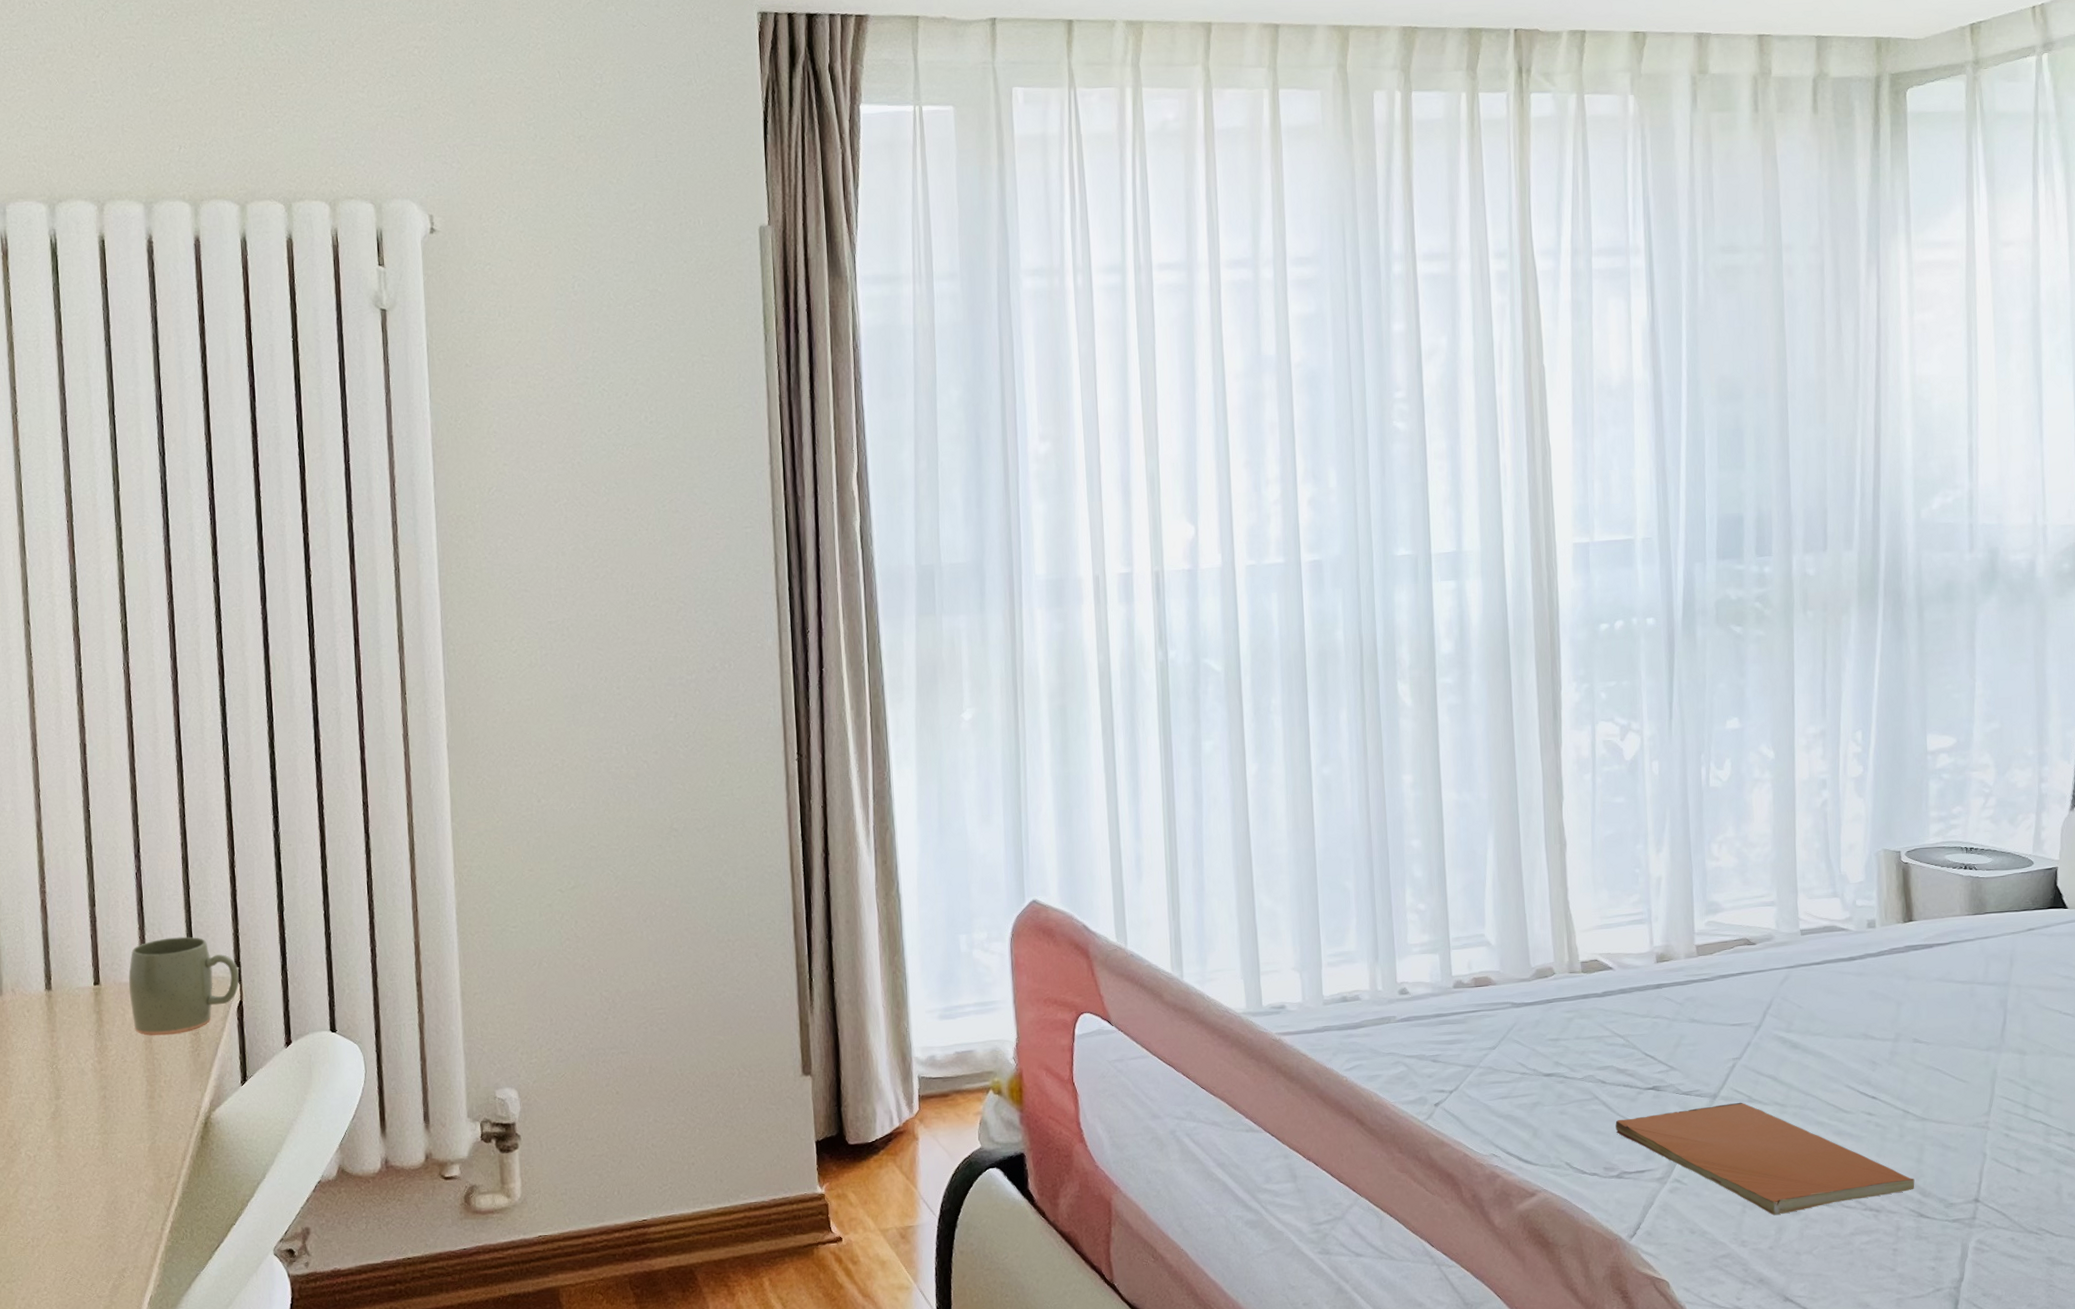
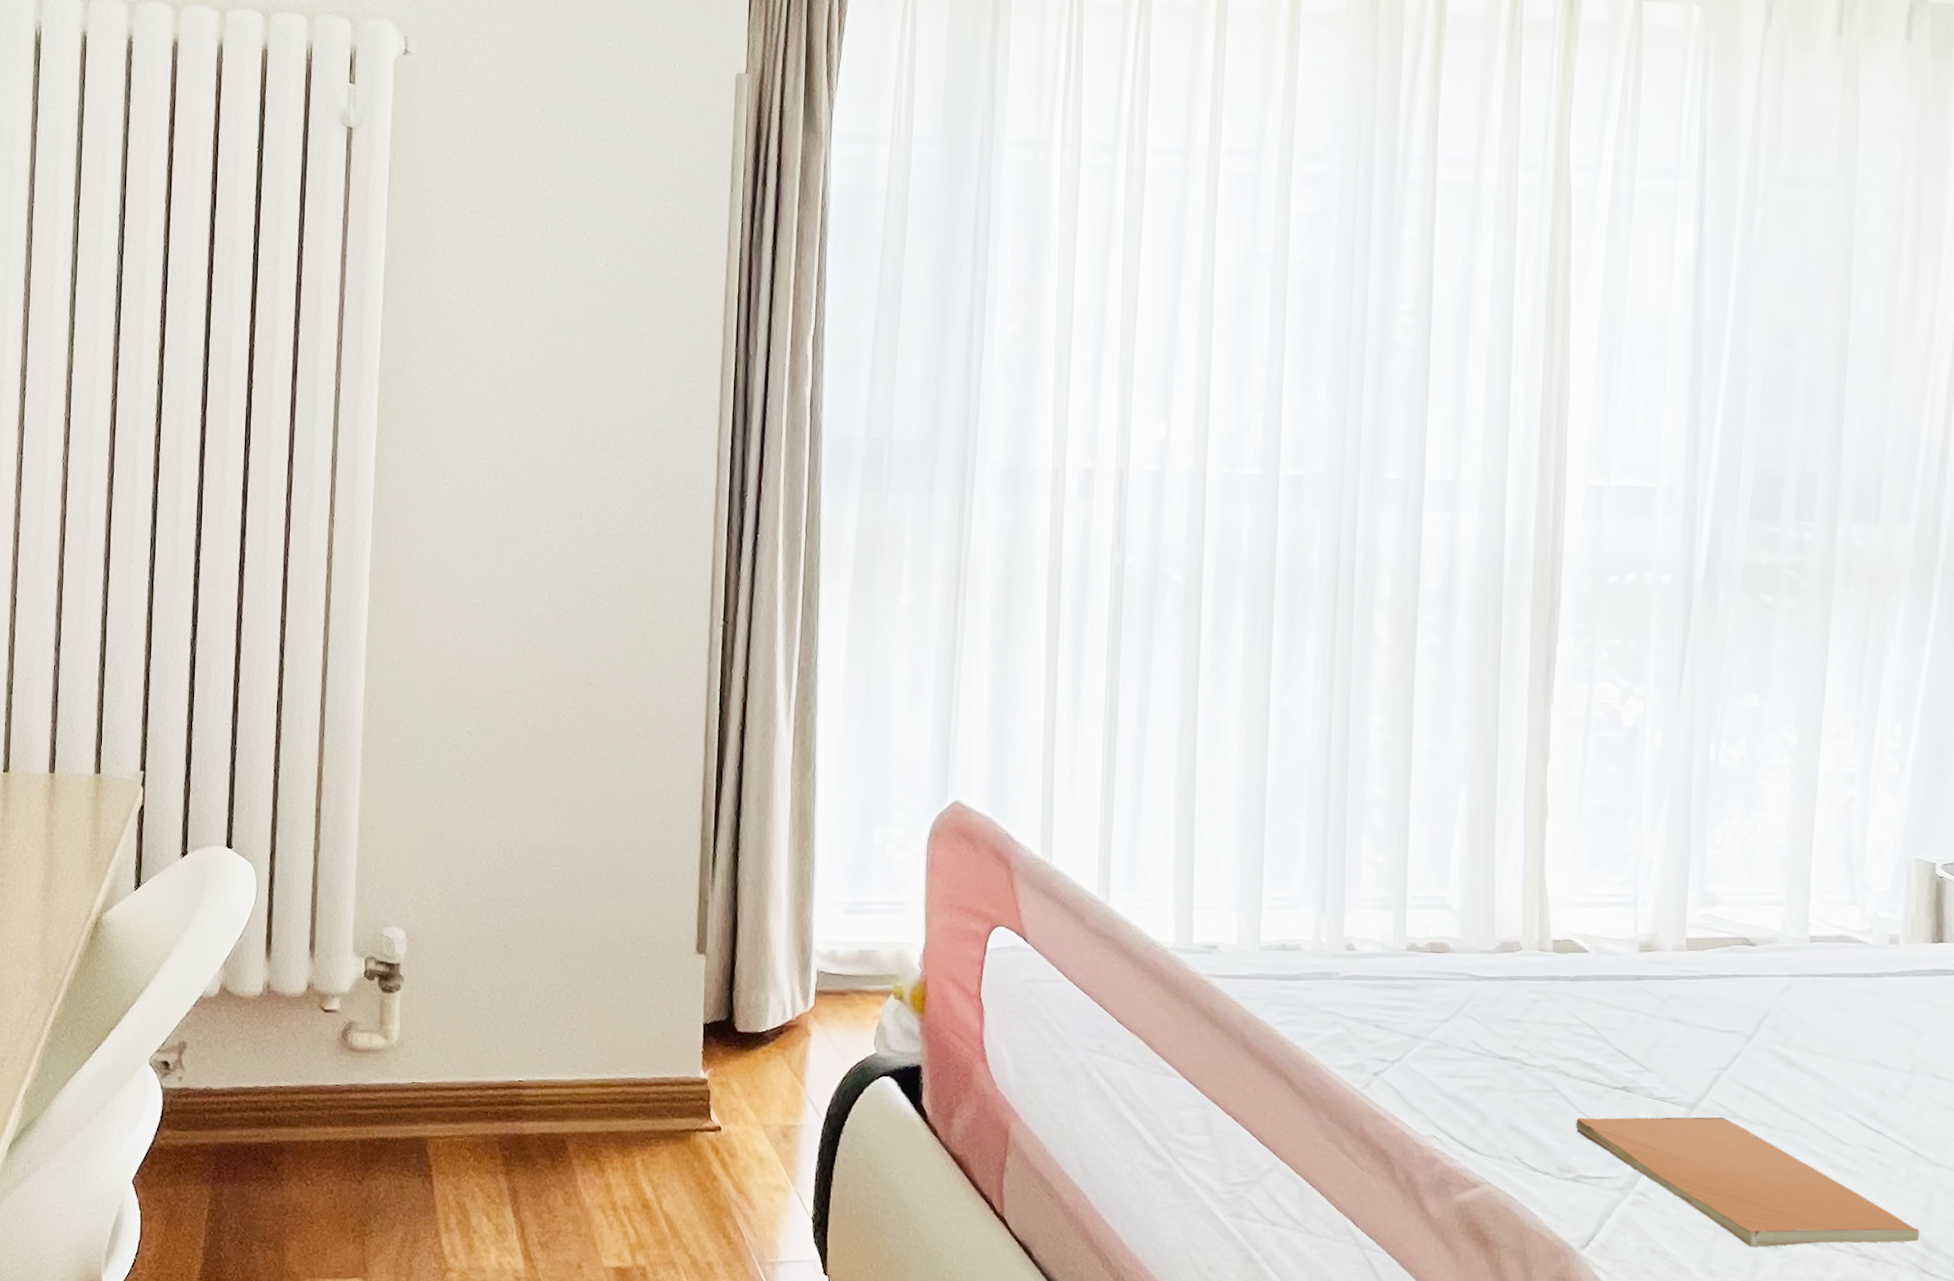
mug: present [128,936,239,1035] -> none [36,734,143,830]

